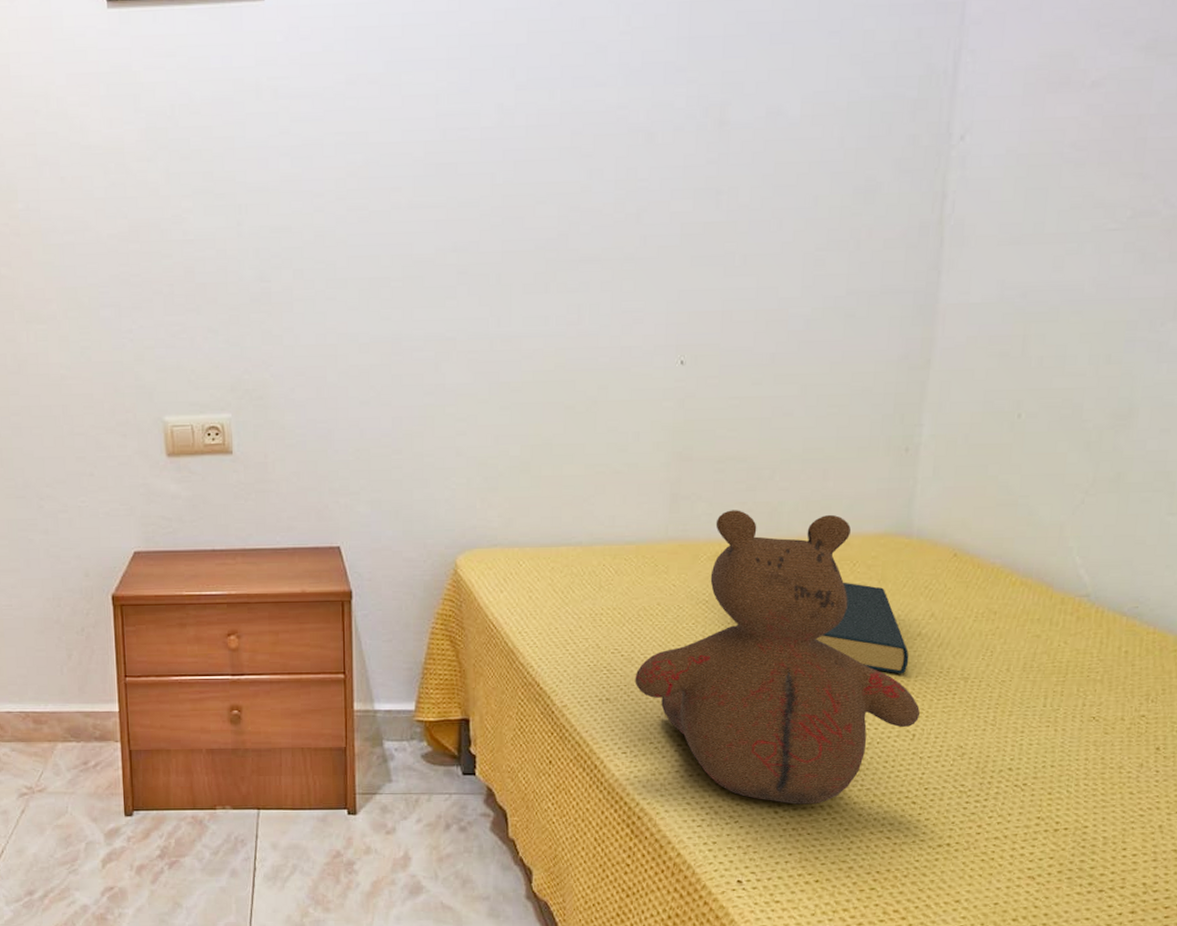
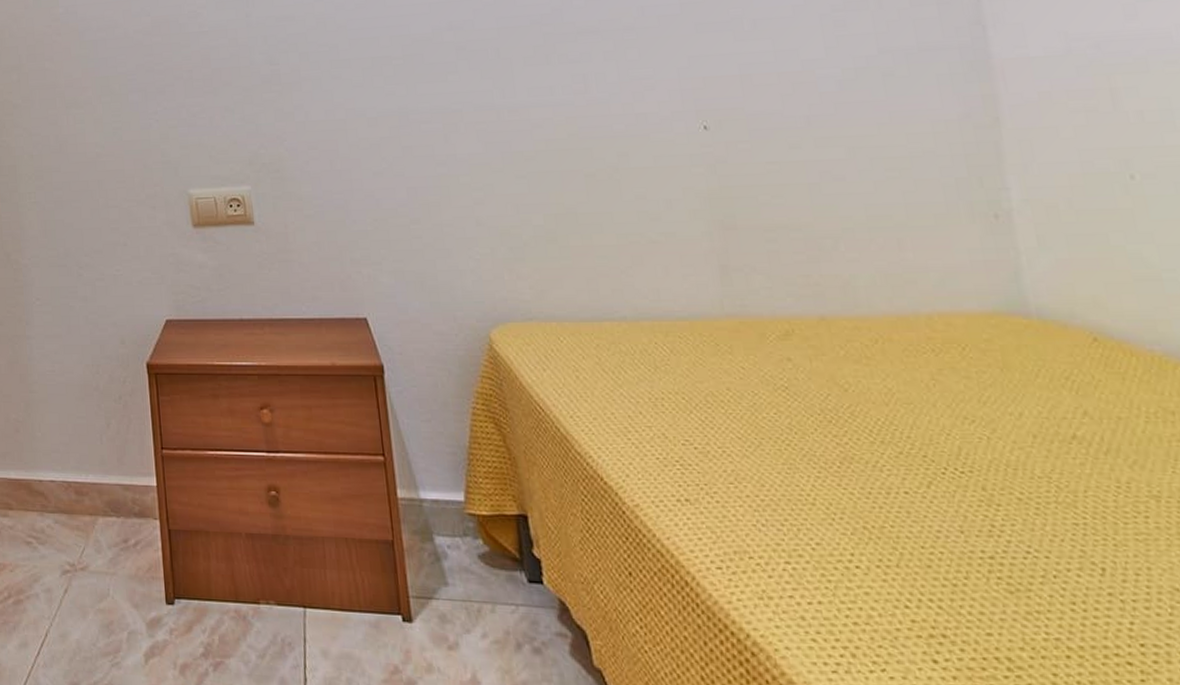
teddy bear: present [634,510,921,805] -> none [715,283,1105,655]
hardback book: present [816,582,909,674] -> none [935,369,1070,487]

